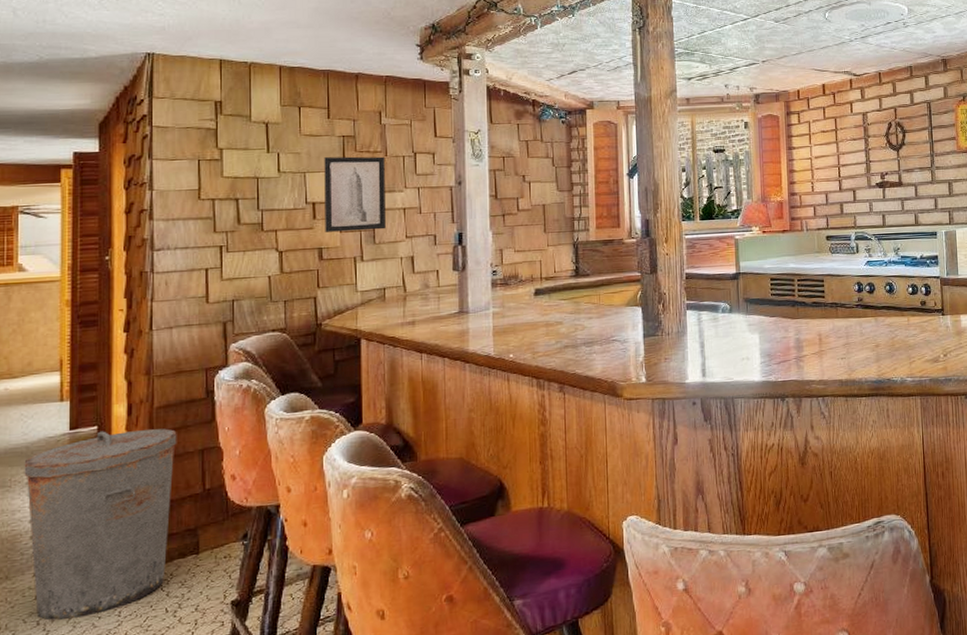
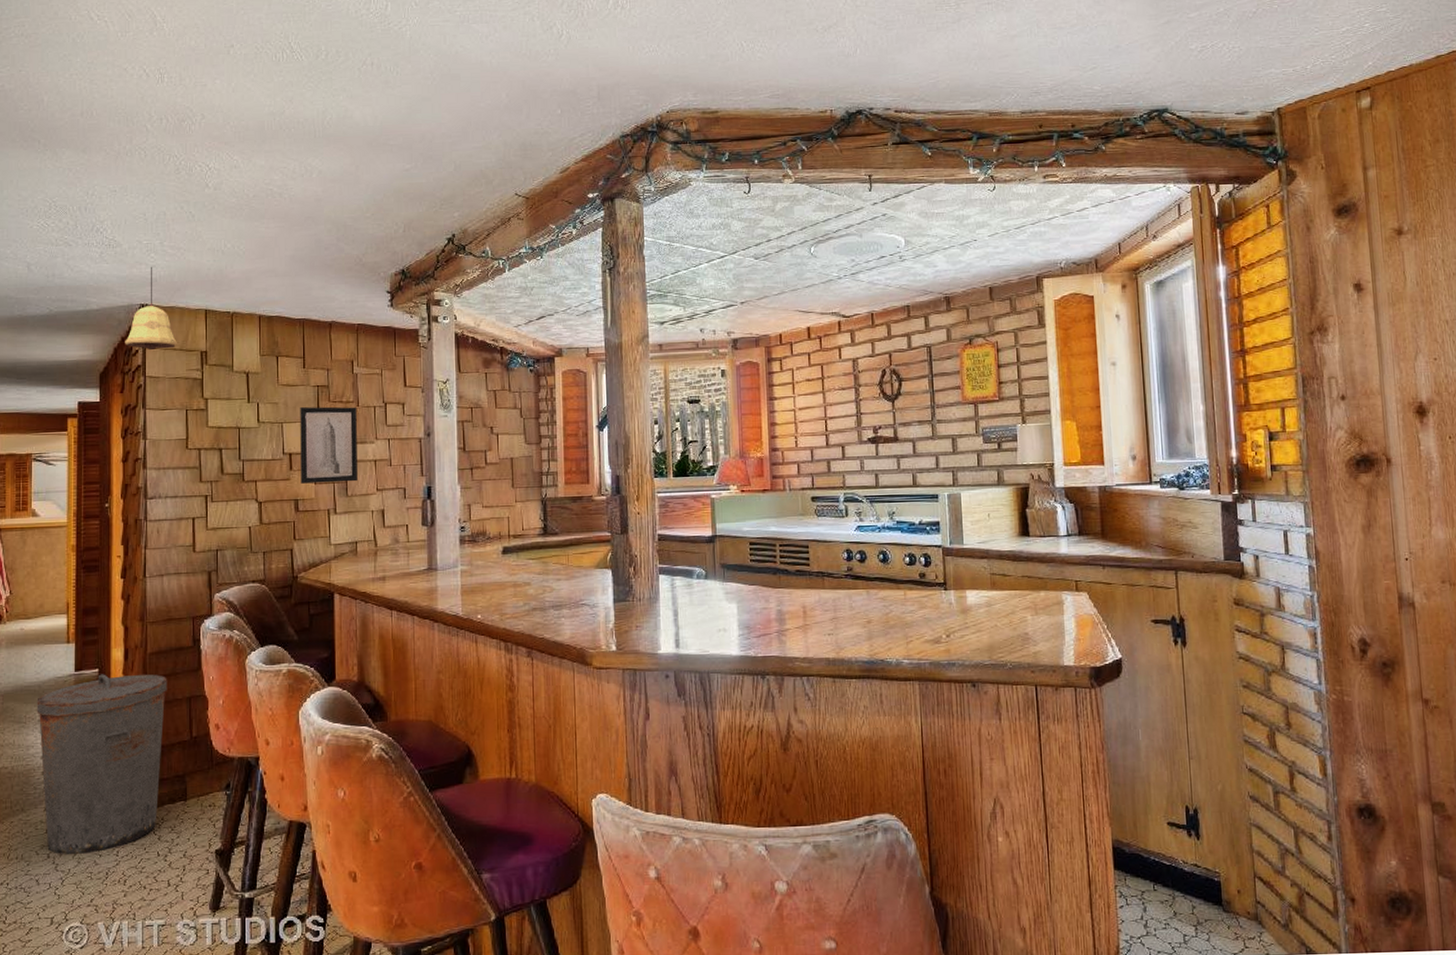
pendant light: none [128,14,188,99] -> present [125,266,177,350]

